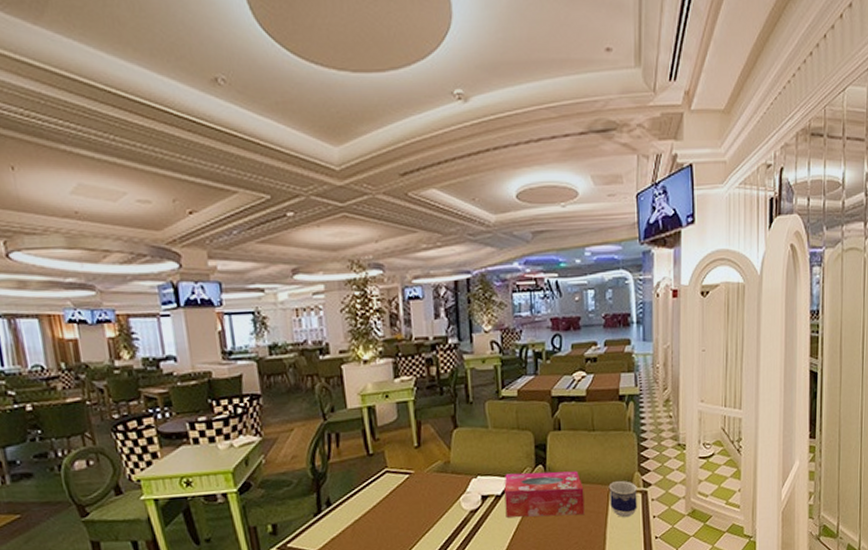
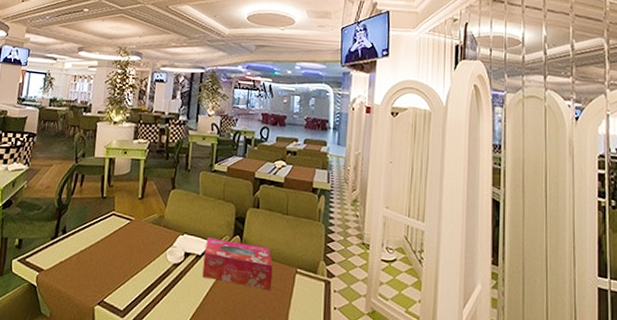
cup: present [608,480,637,518] -> none [295,265,321,303]

